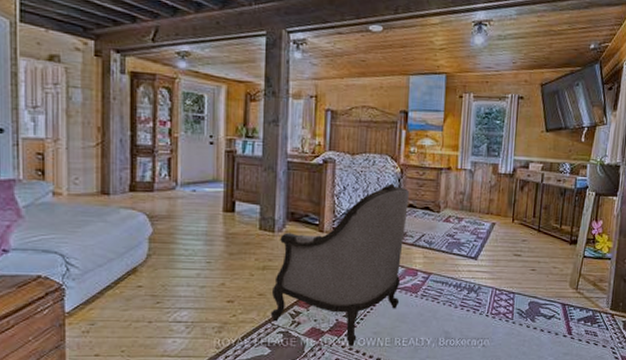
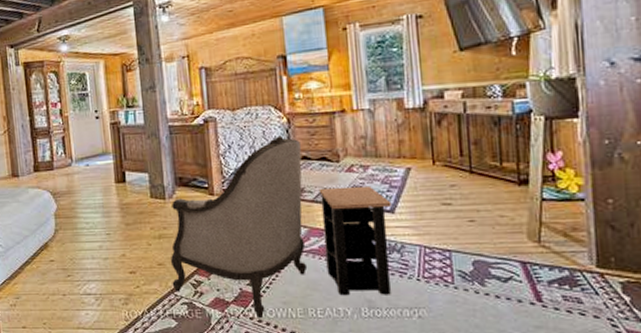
side table: none [415,234,476,328] -> present [318,185,392,296]

